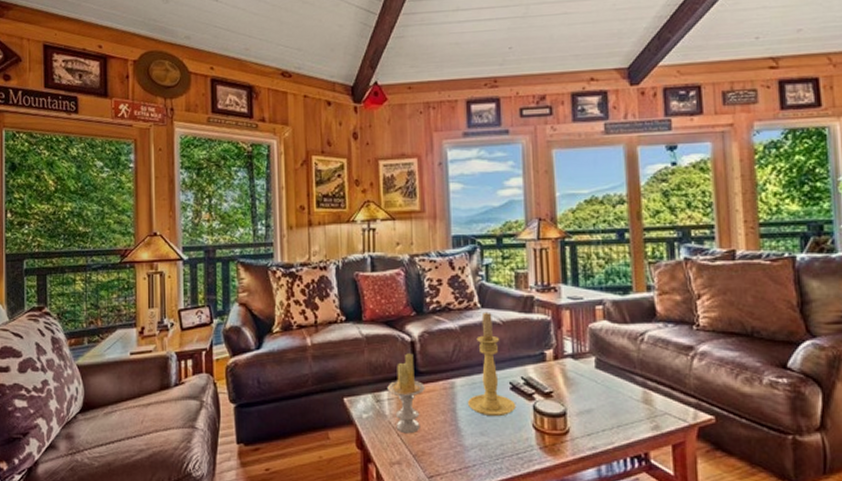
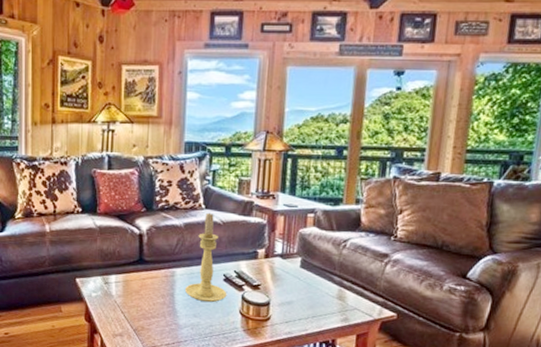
candle: present [387,353,425,434] -> none [115,244,149,312]

